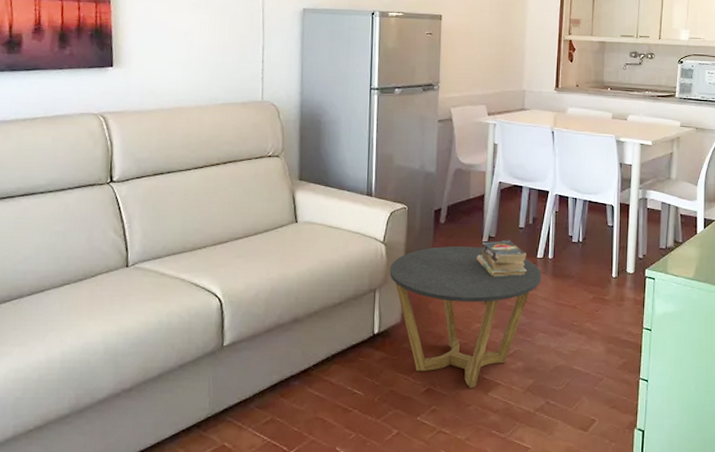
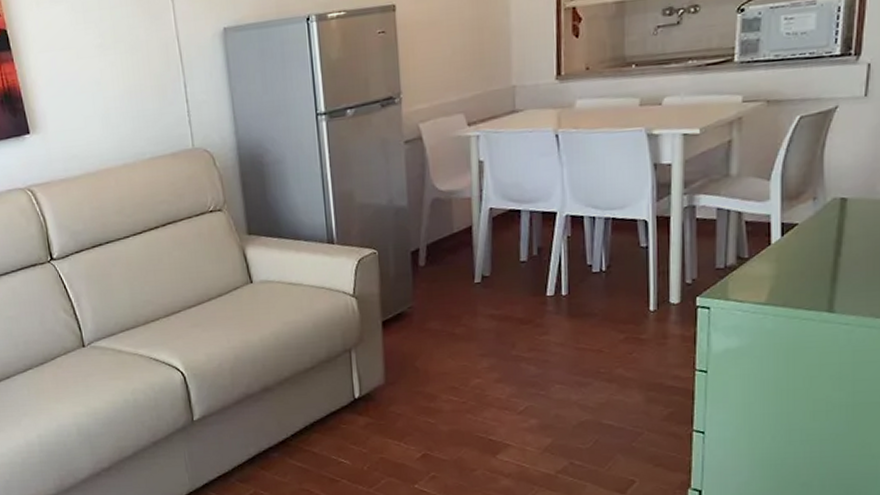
side table: present [389,245,542,388] -> none [364,290,554,451]
books: present [476,239,527,277] -> none [468,277,534,324]

